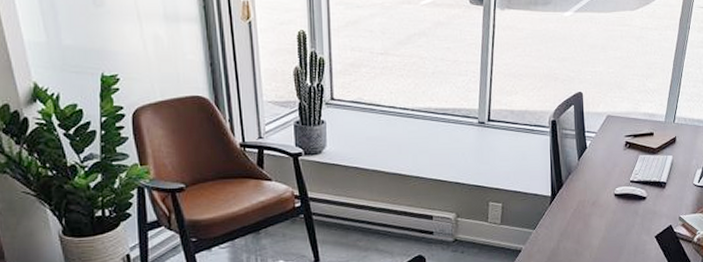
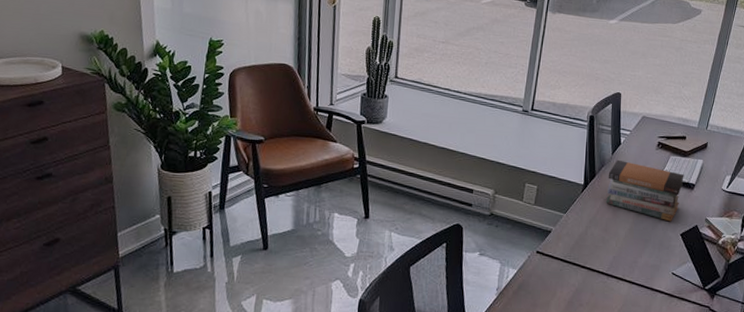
book stack: none [576,165,655,225] -> present [606,159,684,222]

